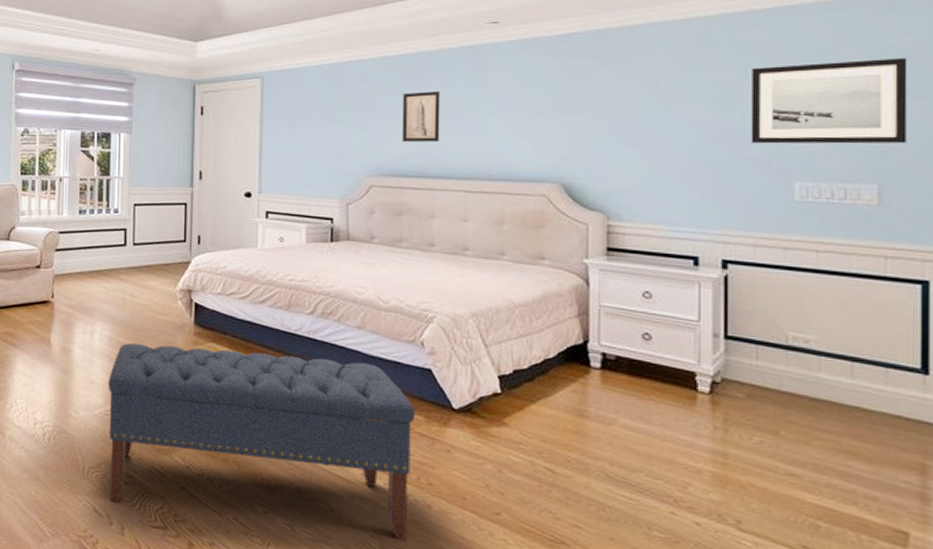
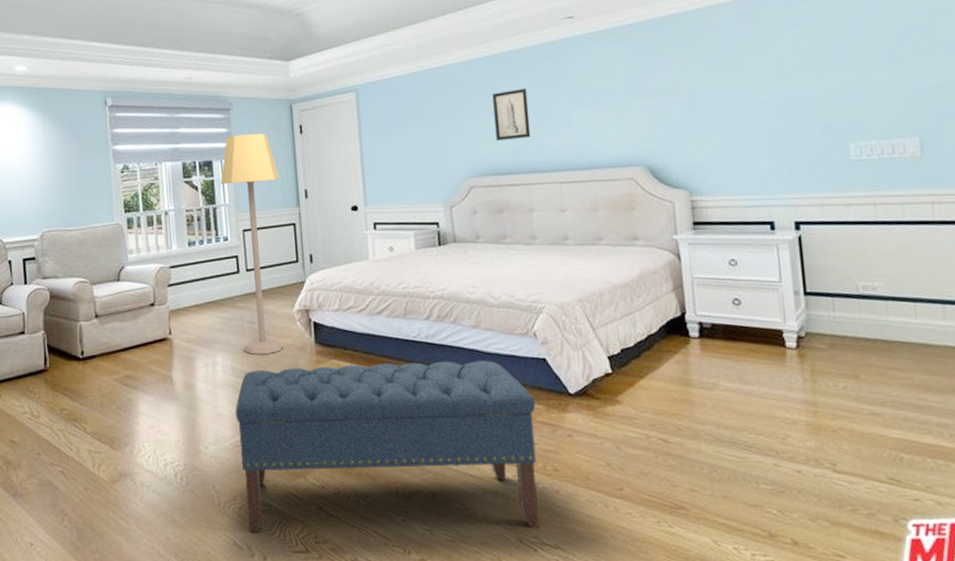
lamp: none [117,110,176,329] -> present [221,133,283,355]
wall art: present [751,58,908,144] -> none [802,19,940,111]

